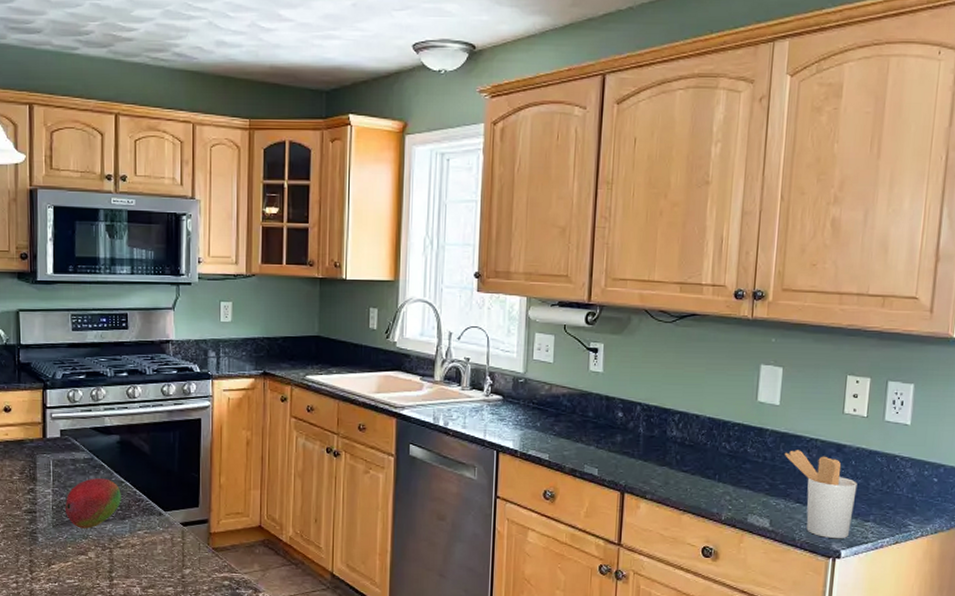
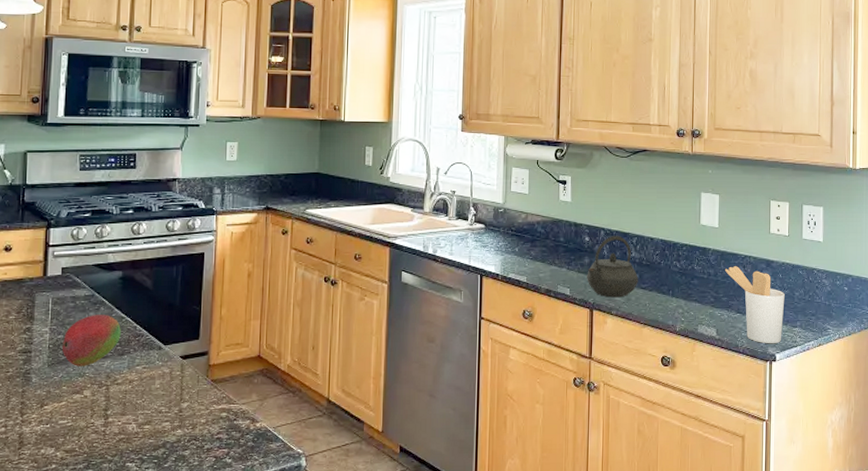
kettle: none [618,411,679,481] -> present [587,235,638,298]

